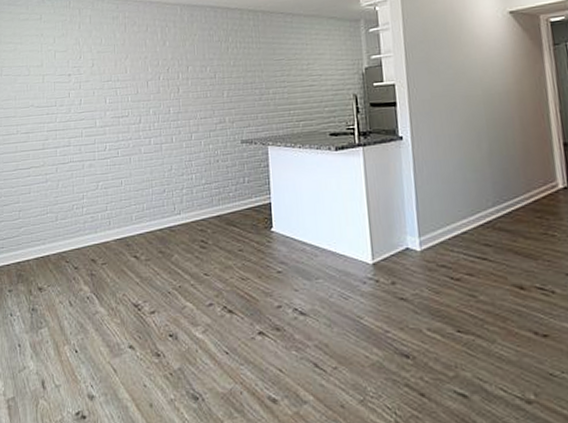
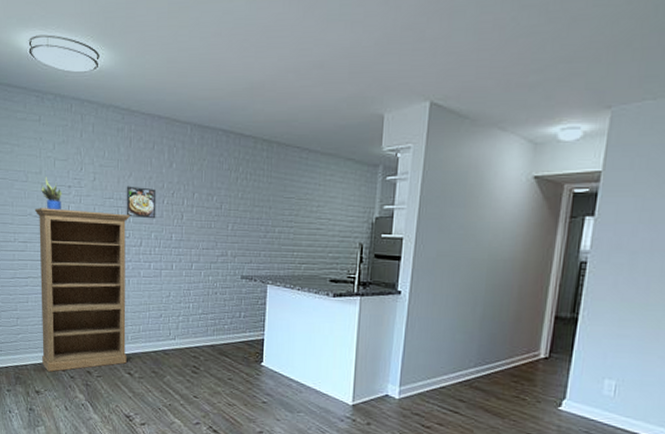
bookshelf: none [36,94,132,265] -> present [34,208,131,372]
potted plant: none [43,69,63,99] -> present [41,177,62,211]
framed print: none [123,67,153,97] -> present [126,186,157,219]

